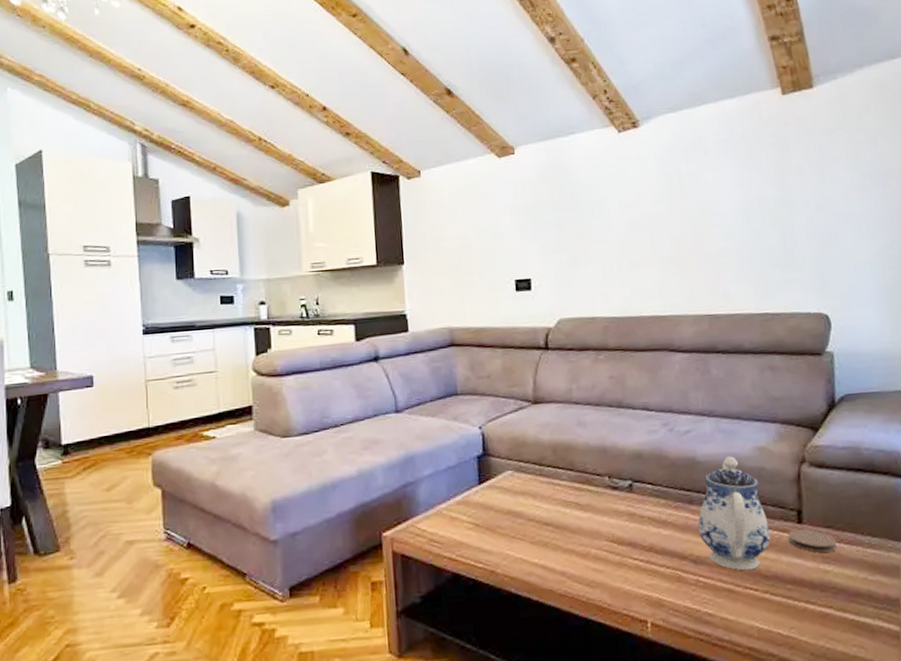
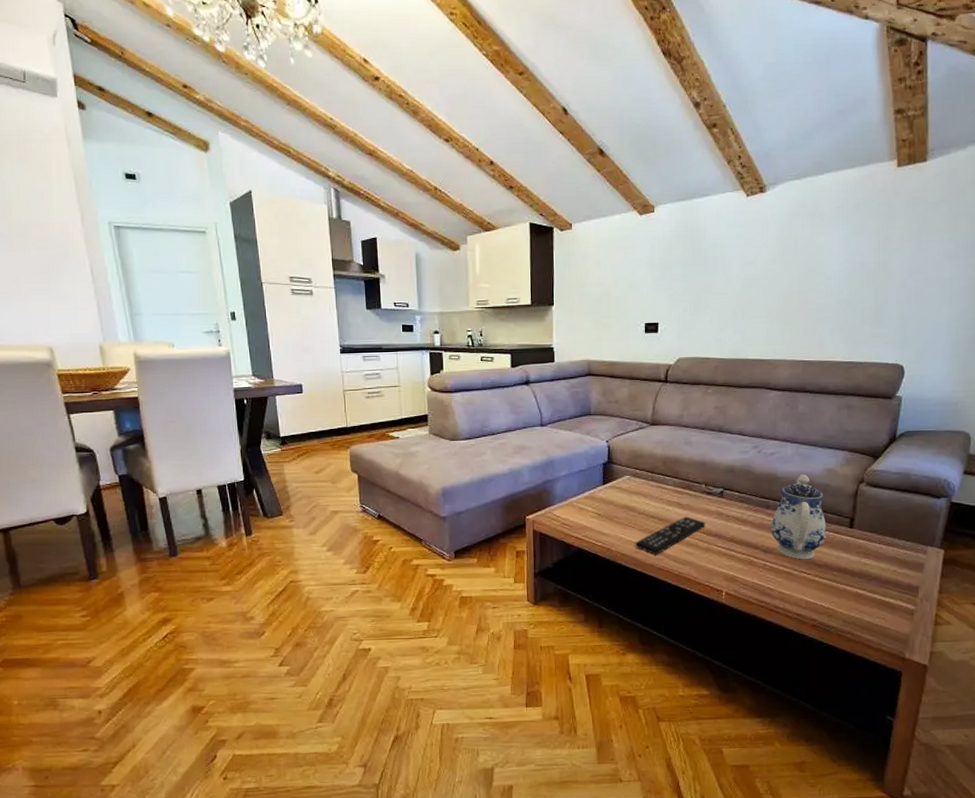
remote control: none [526,520,616,577] -> present [635,516,706,555]
coaster: present [788,529,838,553] -> none [840,532,878,551]

